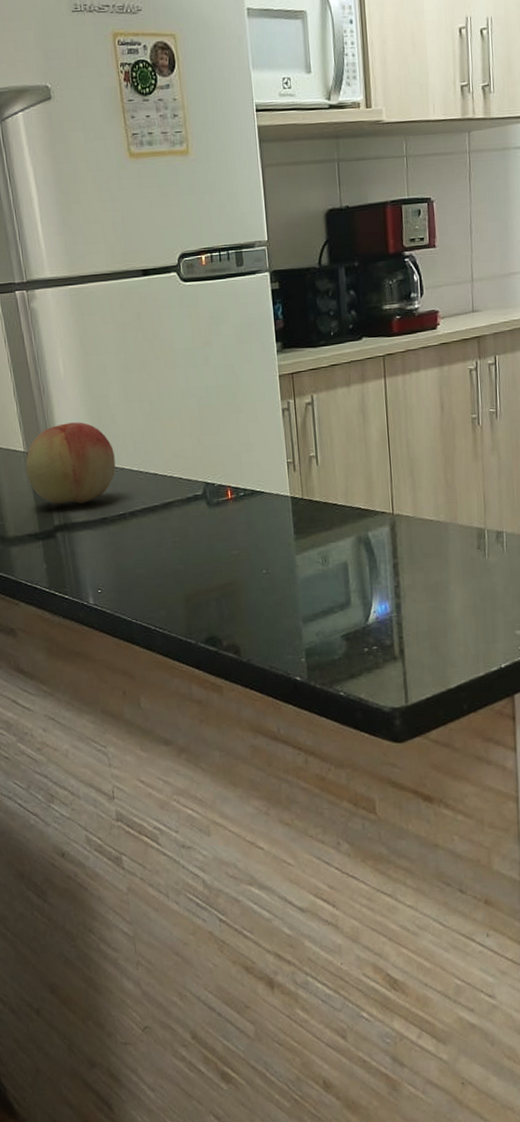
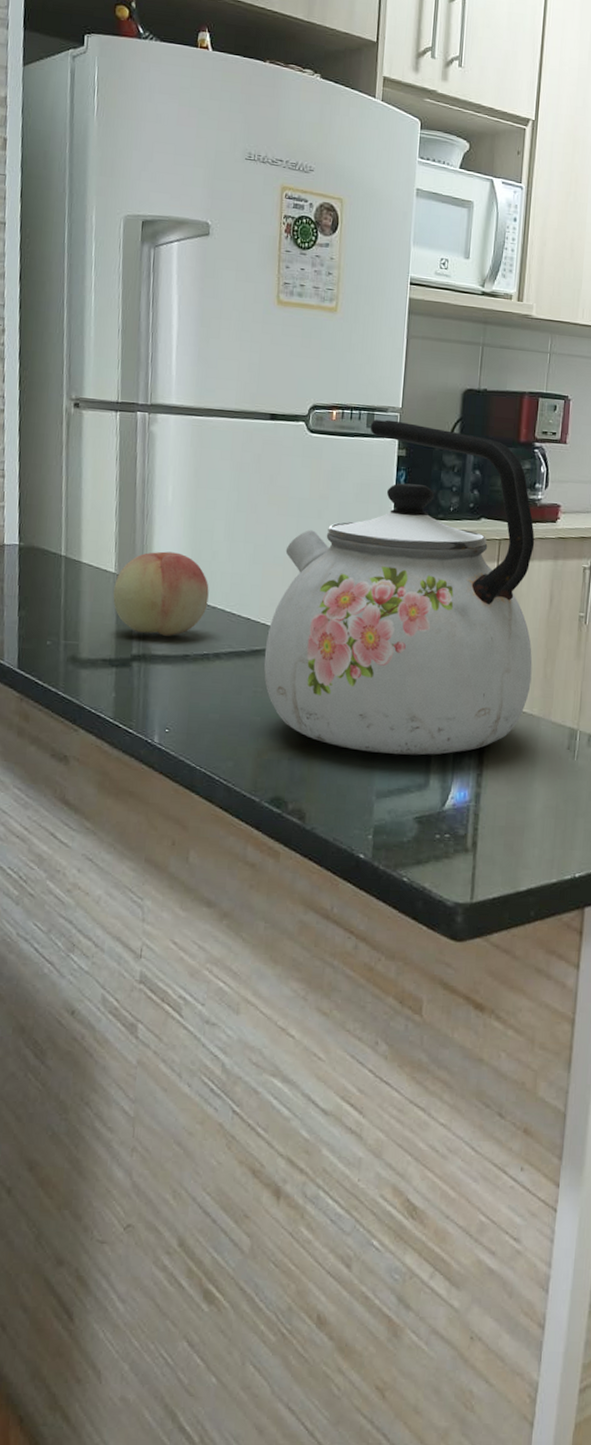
kettle: none [176,254,434,582] -> present [263,420,535,755]

